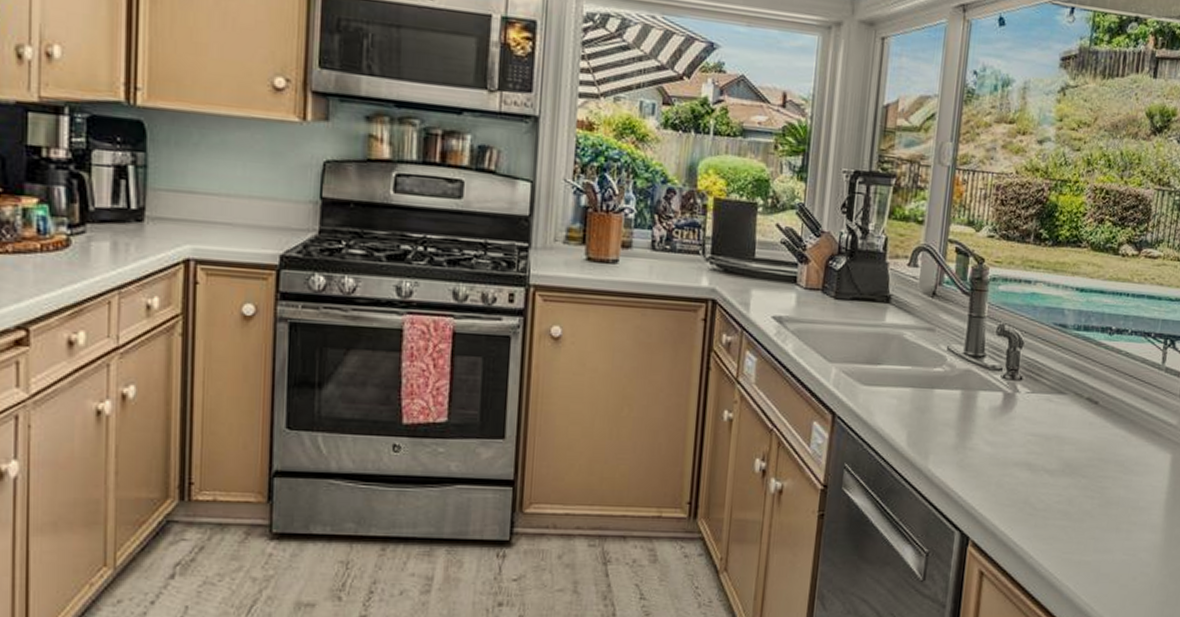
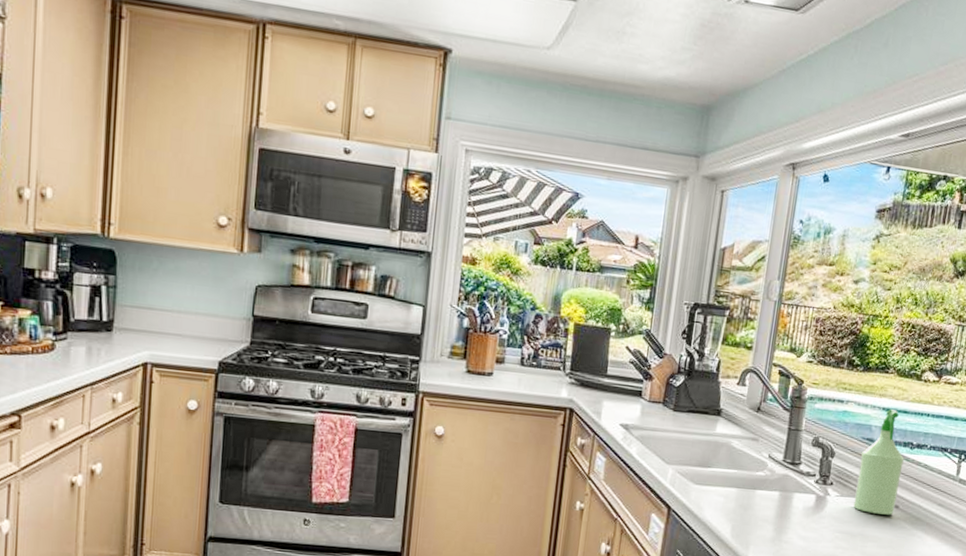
spray bottle: none [1047,289,1103,413] -> present [853,409,904,515]

